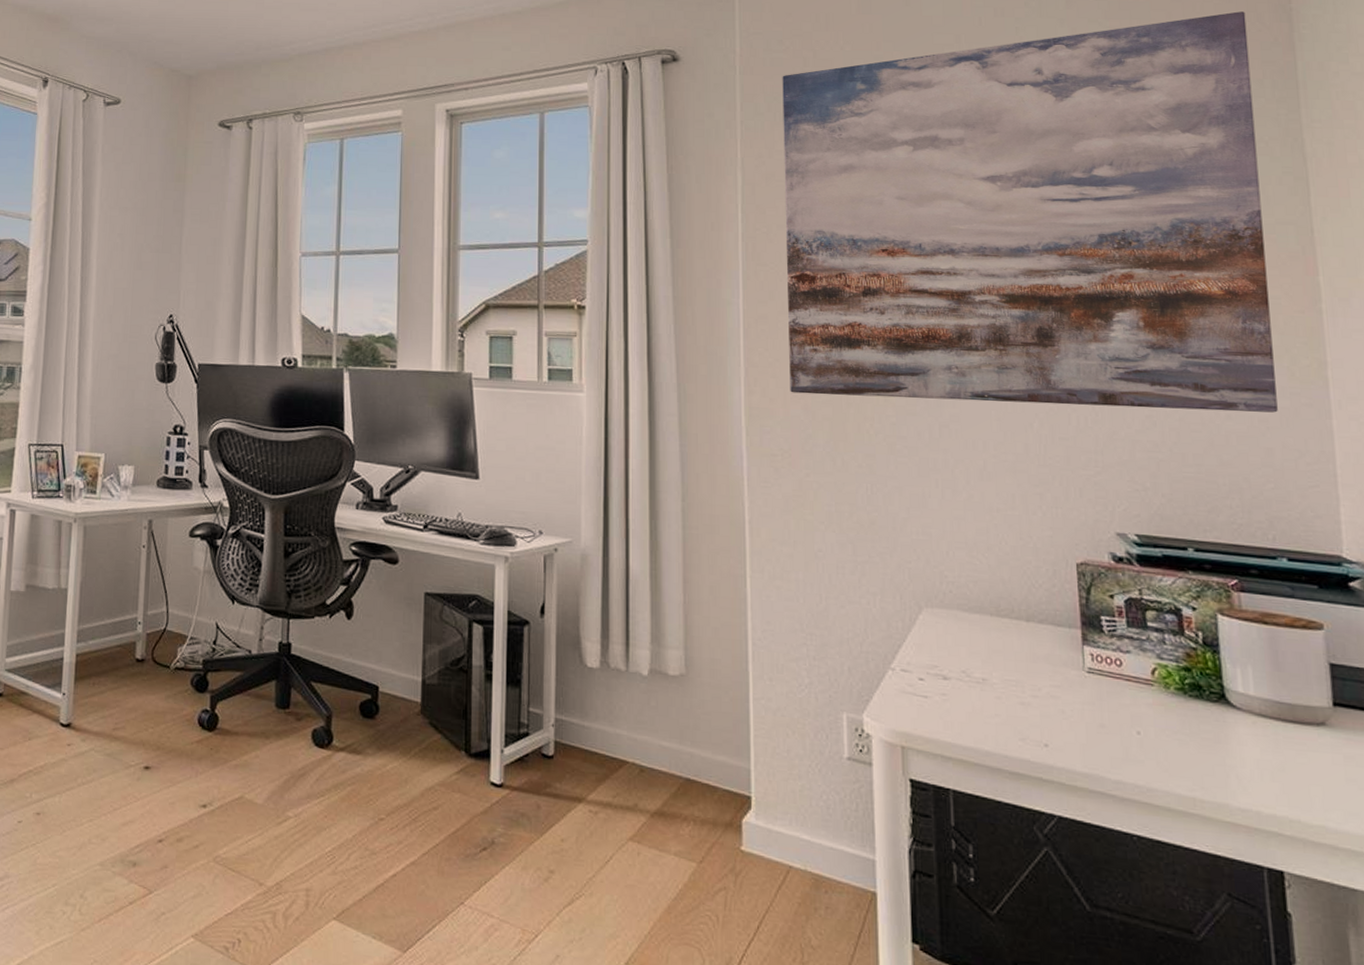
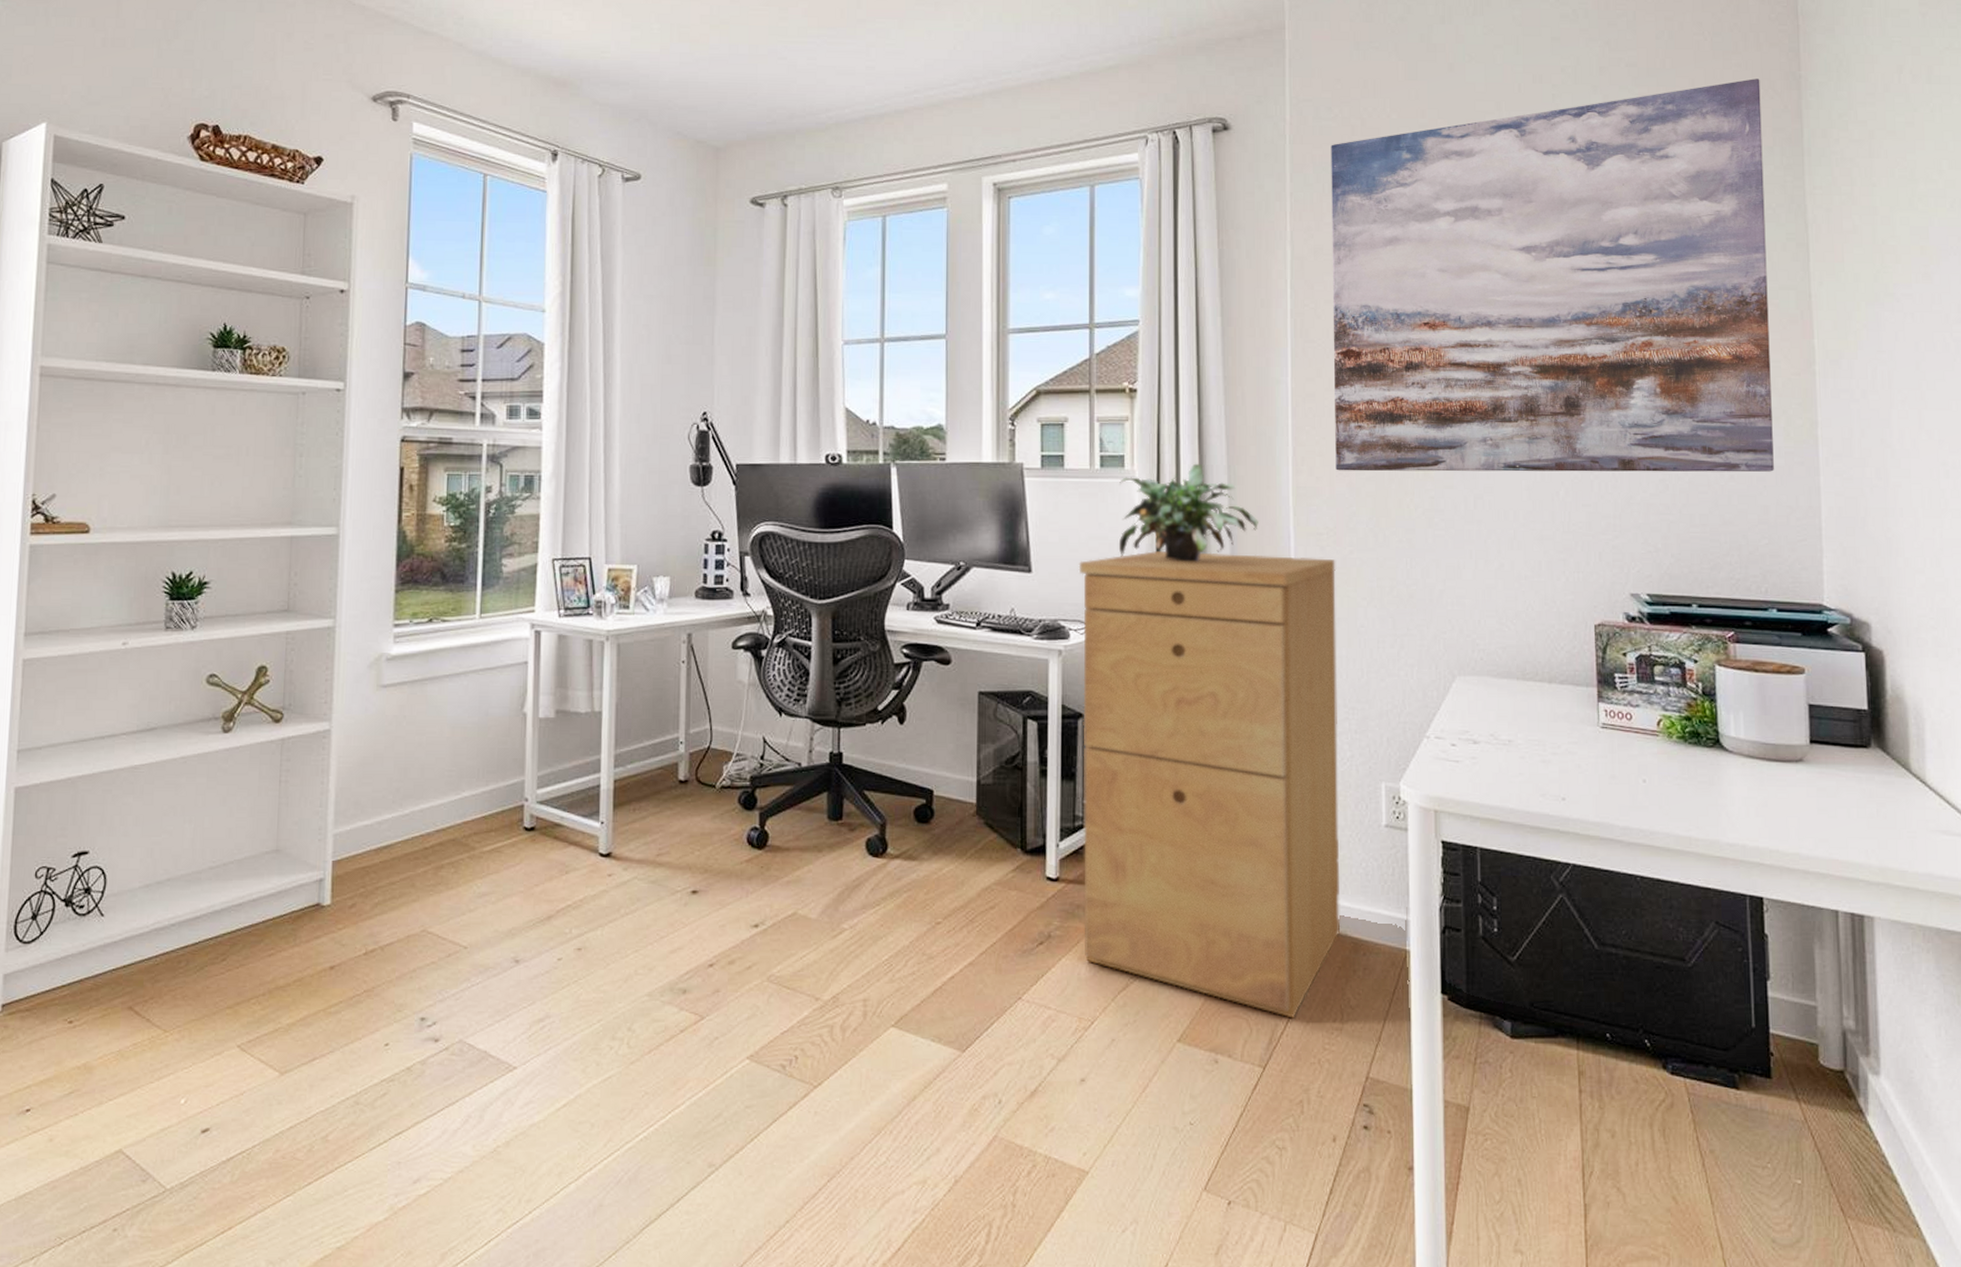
filing cabinet: none [525,464,800,953] -> present [1078,551,1341,1018]
potted plant: none [566,380,709,477] -> present [1118,463,1258,562]

